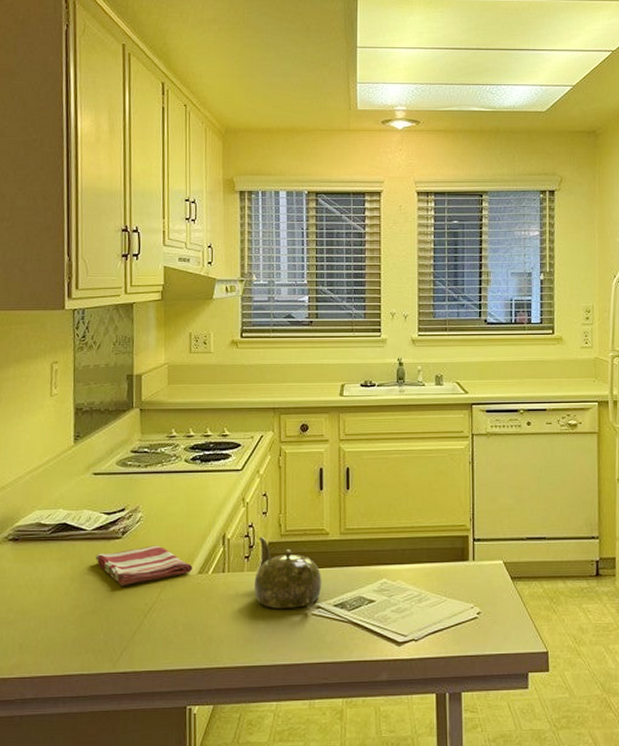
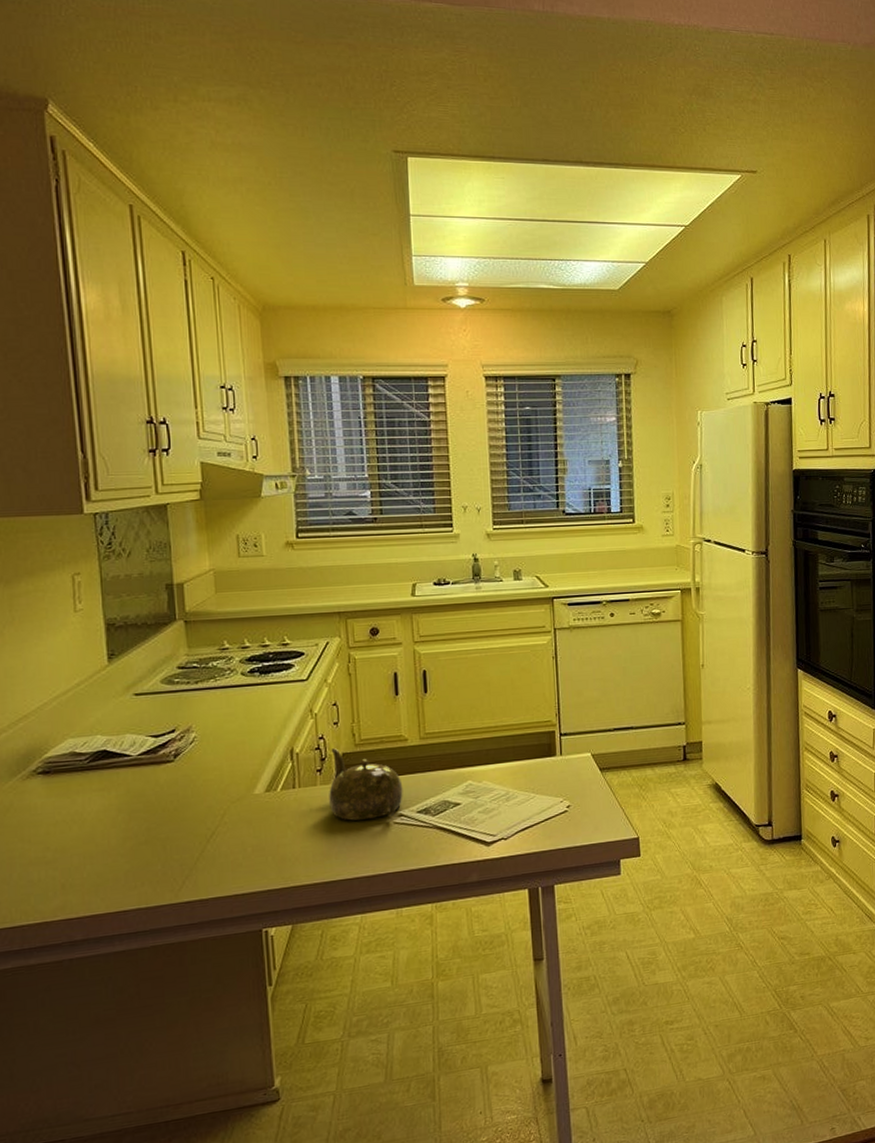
dish towel: present [96,545,193,586] -> none [145,766,259,812]

